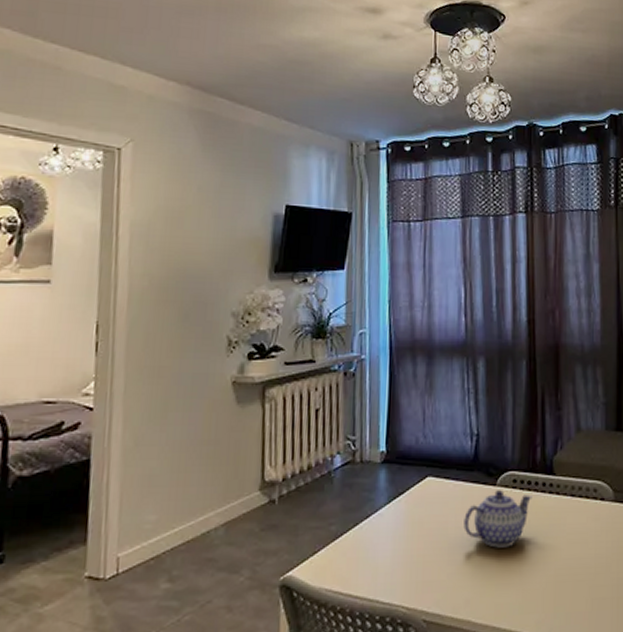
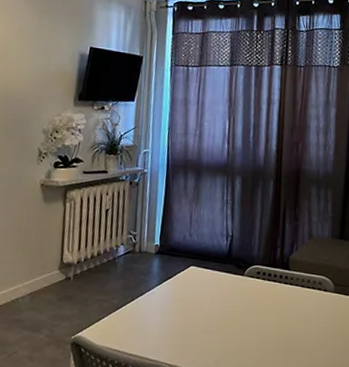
teapot: present [463,490,532,548] -> none [216,279,271,323]

